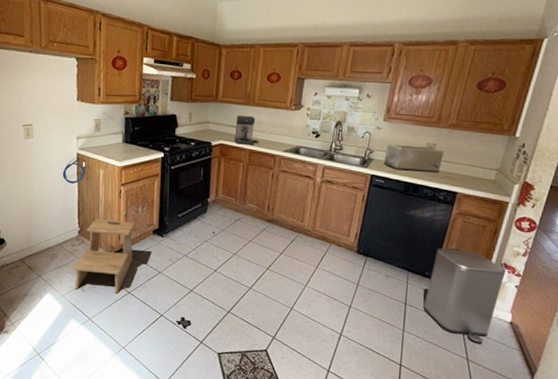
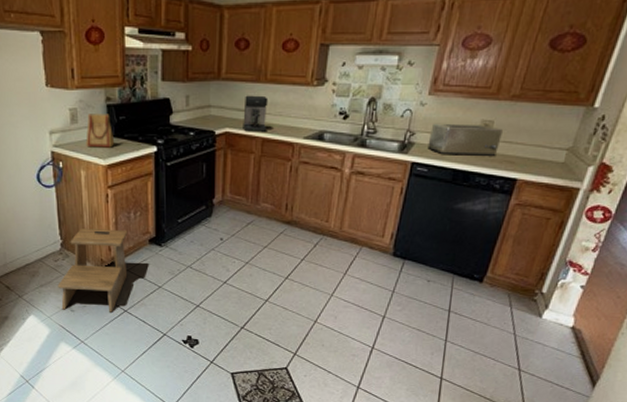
shopping bag: none [106,124,130,152] -> present [86,114,115,148]
pedal bin: present [424,247,506,343] -> none [471,245,571,351]

